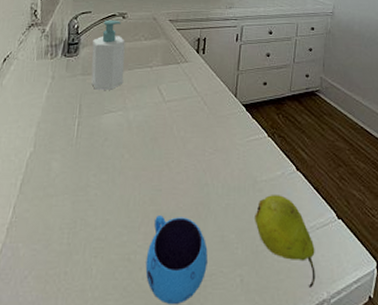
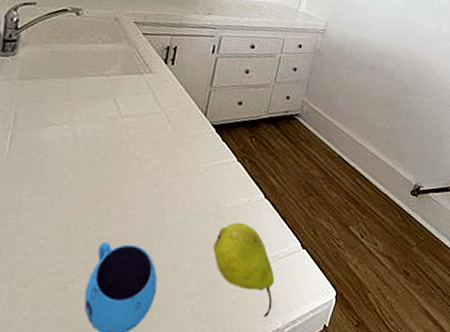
soap bottle: present [91,19,125,90] -> none [31,14,78,99]

